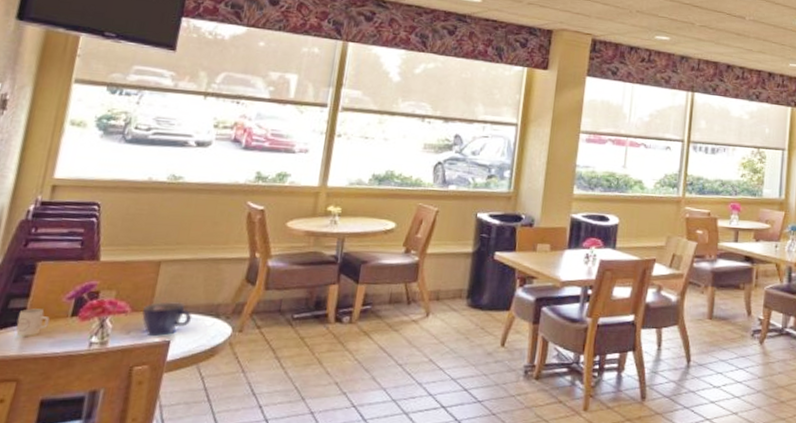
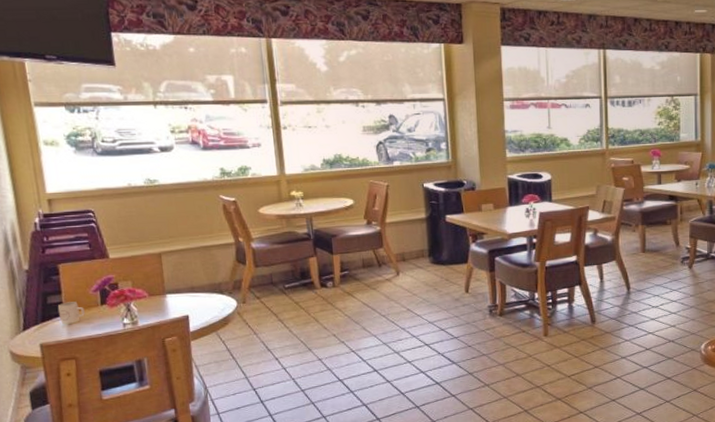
cup: present [142,302,193,336] -> none [158,285,201,313]

